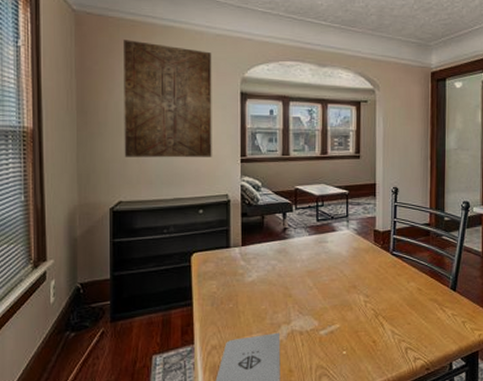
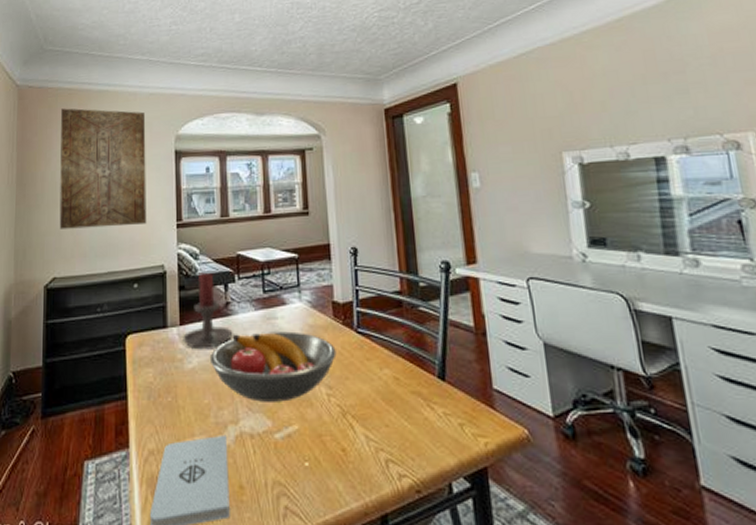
candle holder: none [244,202,289,265] -> present [183,272,233,349]
fruit bowl: none [267,253,374,307] -> present [209,331,337,402]

